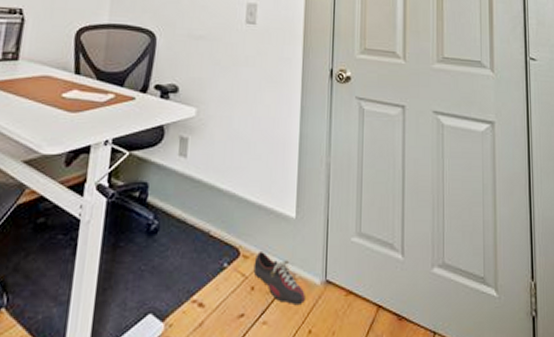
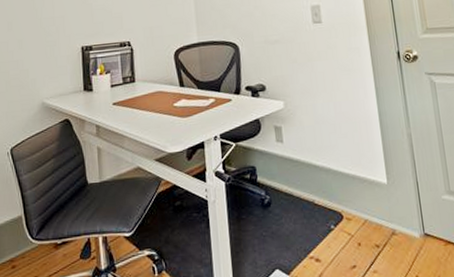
shoe: present [253,252,305,306] -> none [356,214,408,256]

